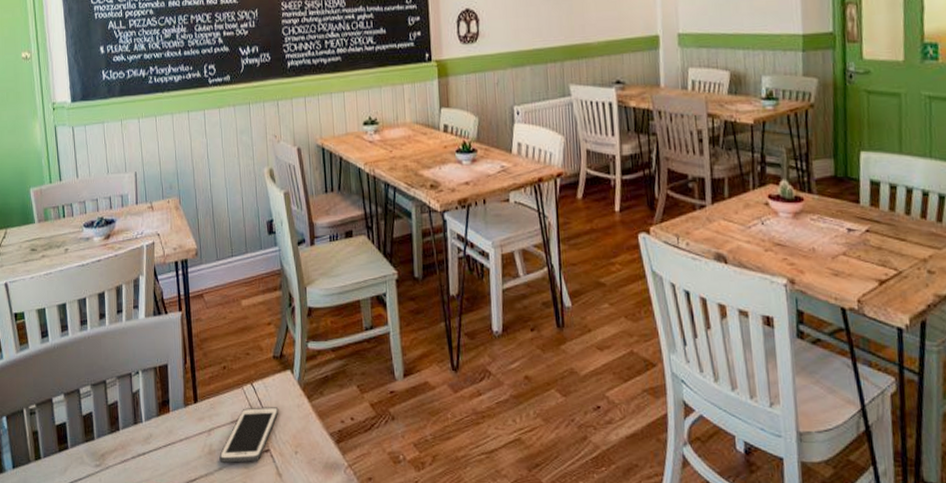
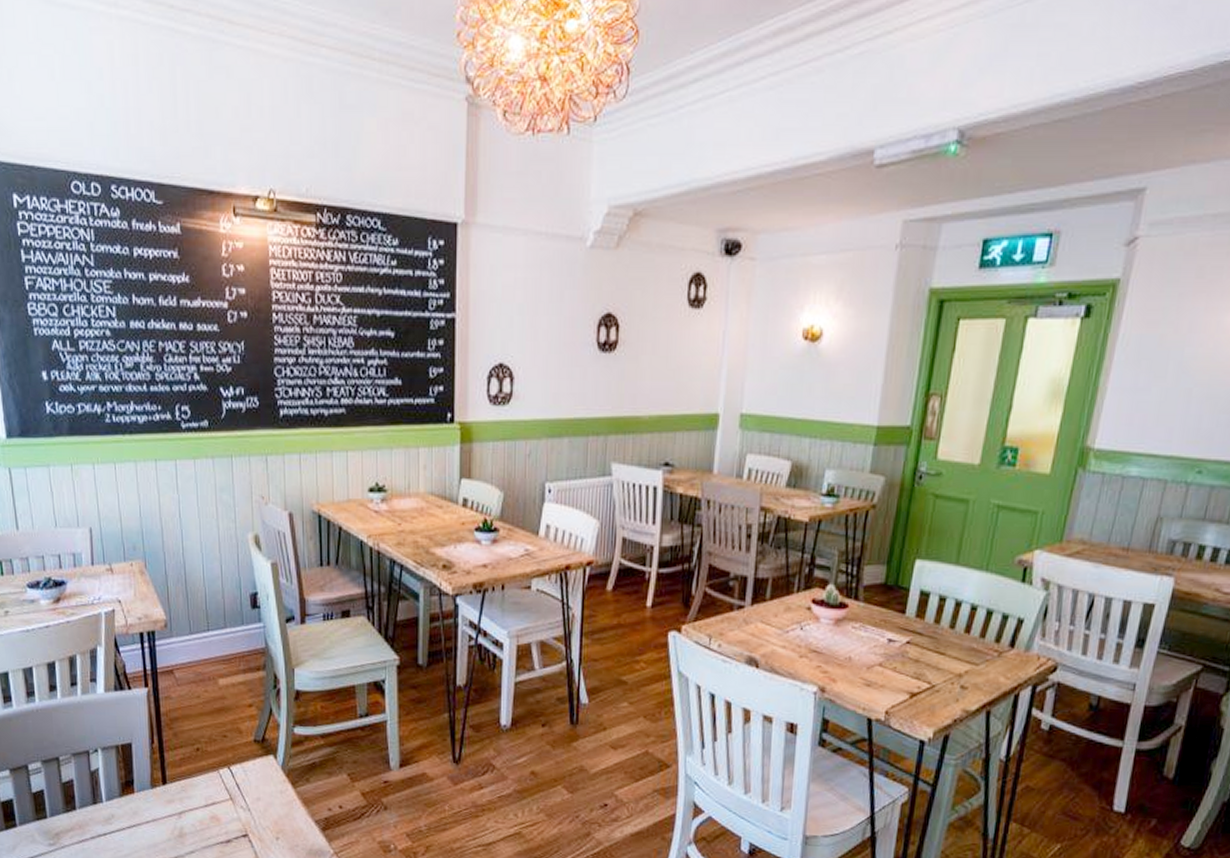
cell phone: present [219,407,279,463] -> none [191,791,259,847]

